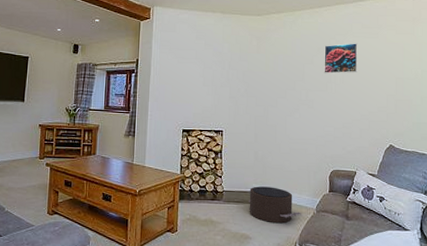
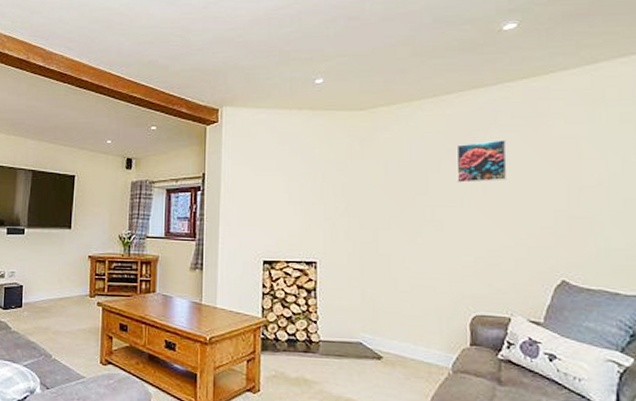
pouf: present [248,186,301,224] -> none [354,335,430,387]

